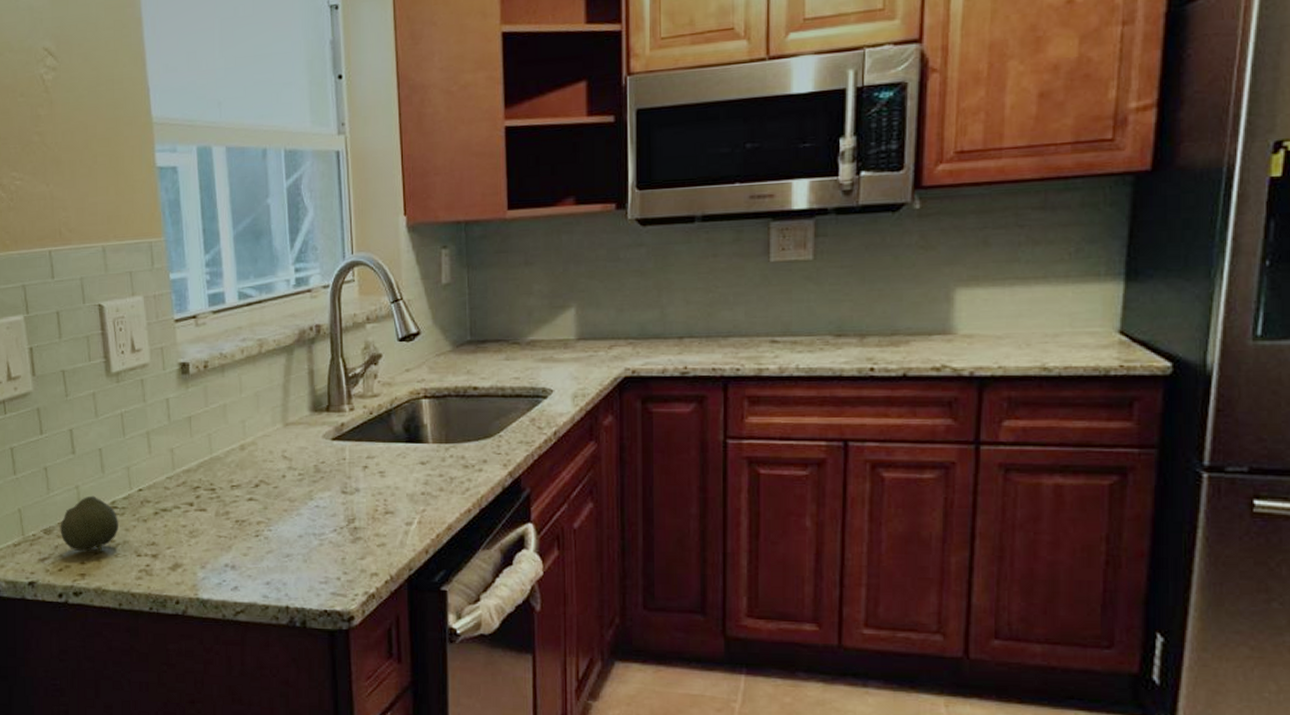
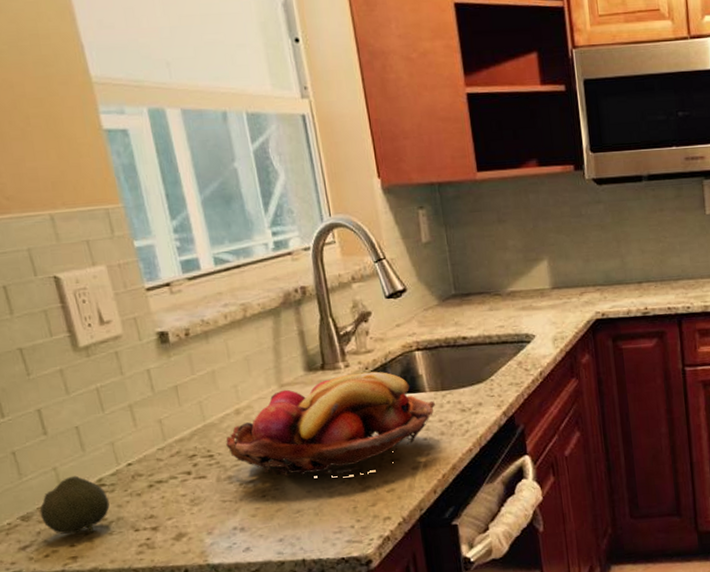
fruit basket: none [228,417,438,523] -> present [226,371,436,478]

